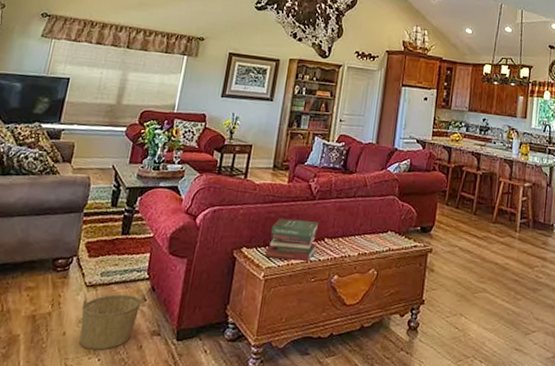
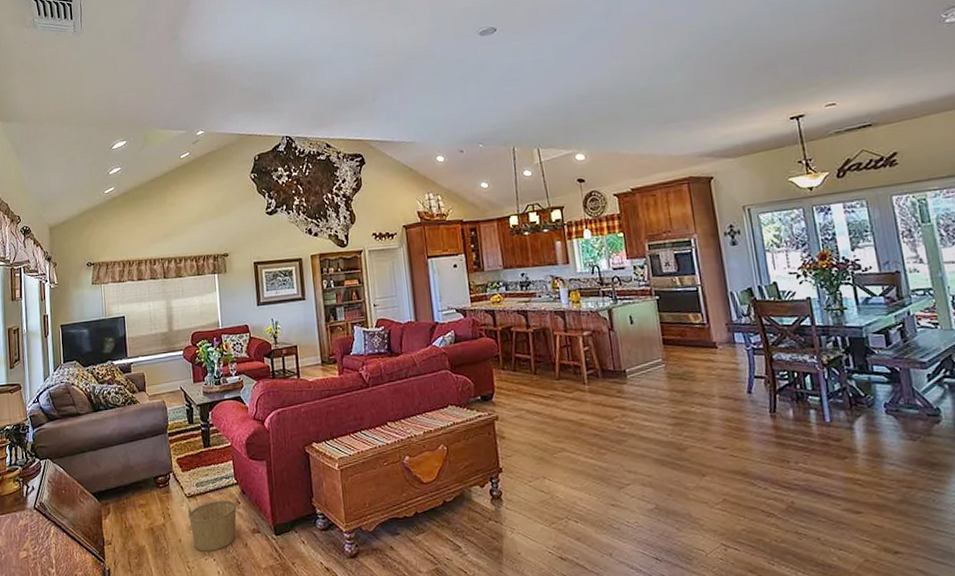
books: present [265,218,319,262] -> none [334,407,381,449]

